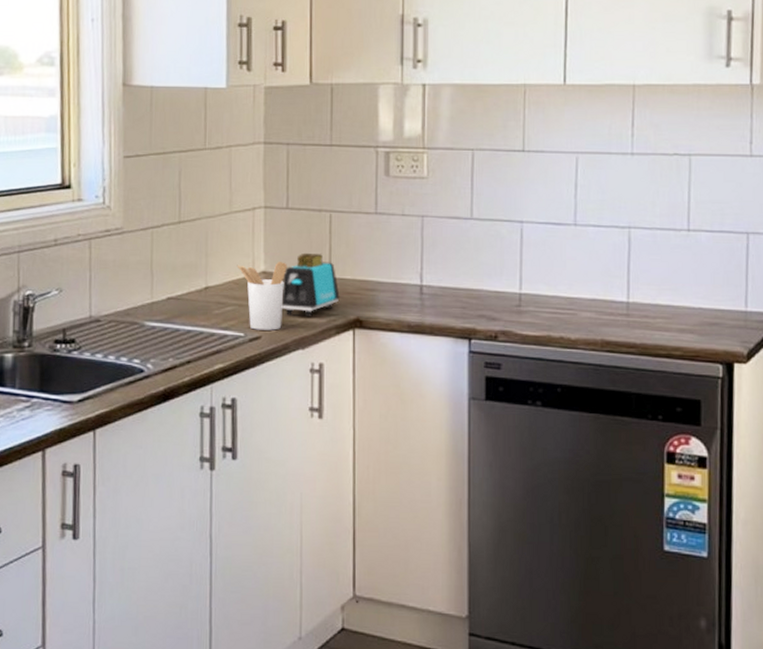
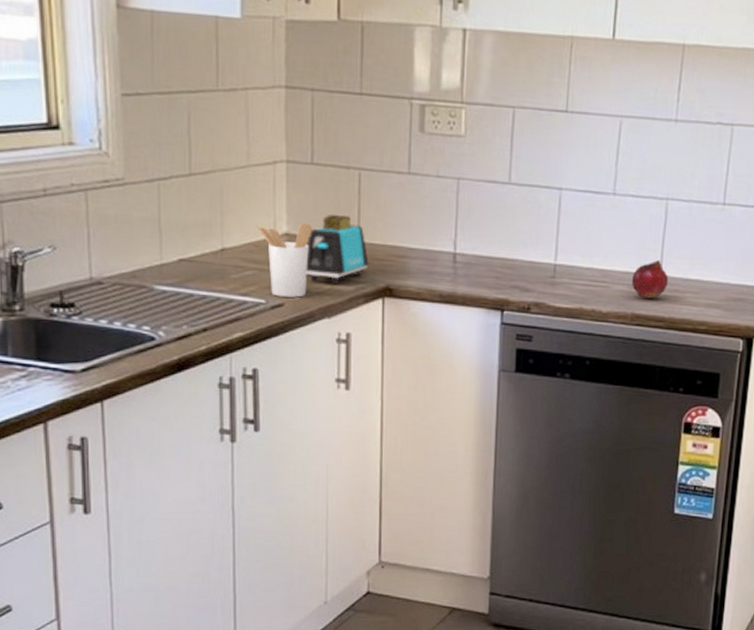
fruit: none [598,286,638,325] -> present [631,259,669,299]

